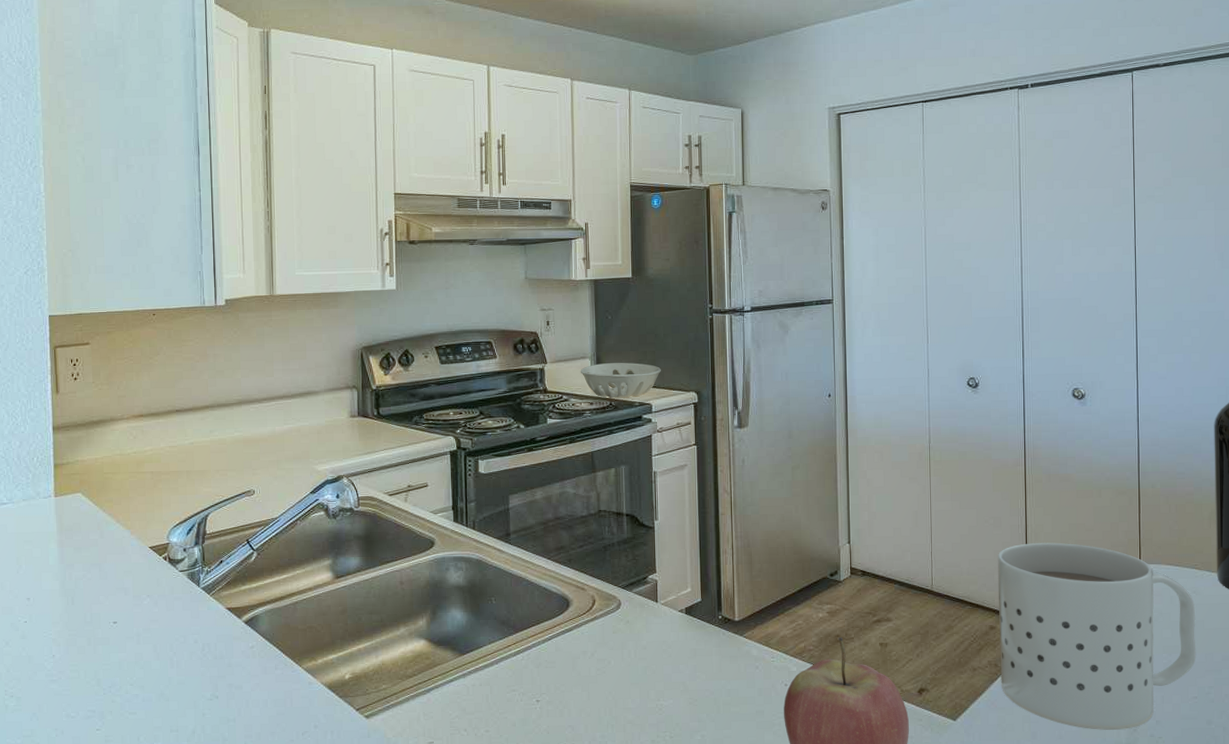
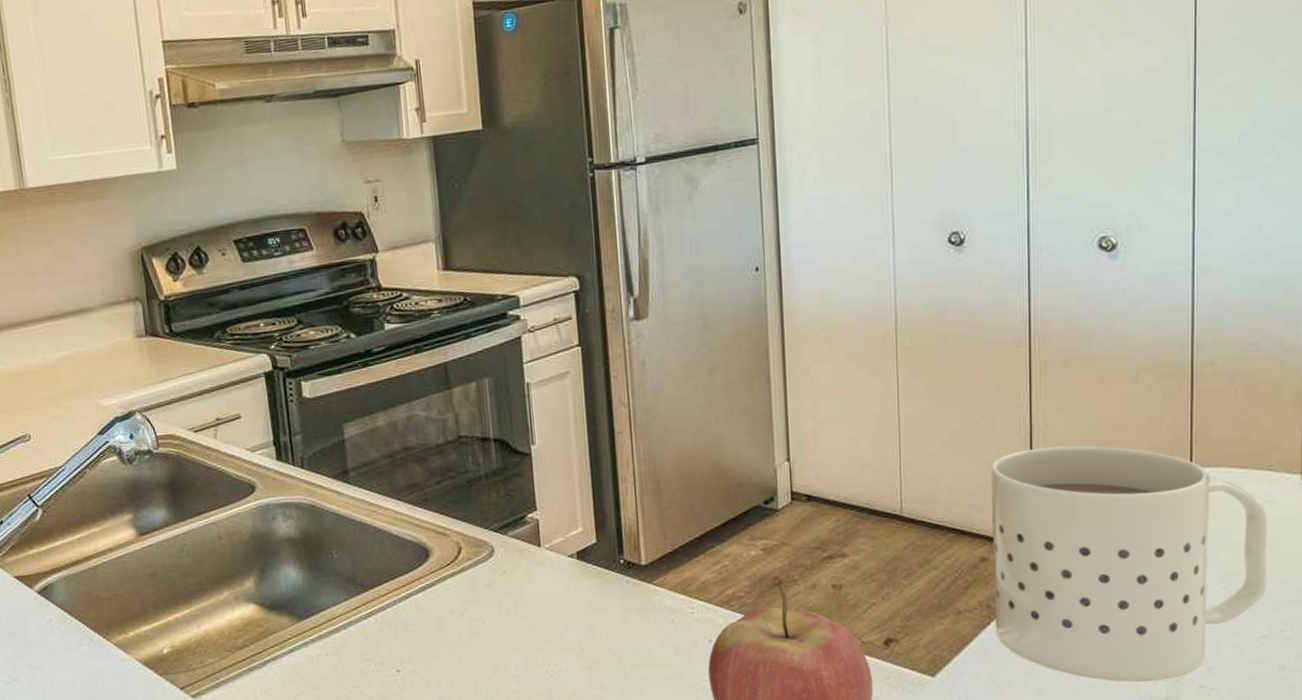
decorative bowl: present [580,362,661,399] -> none [422,243,529,292]

